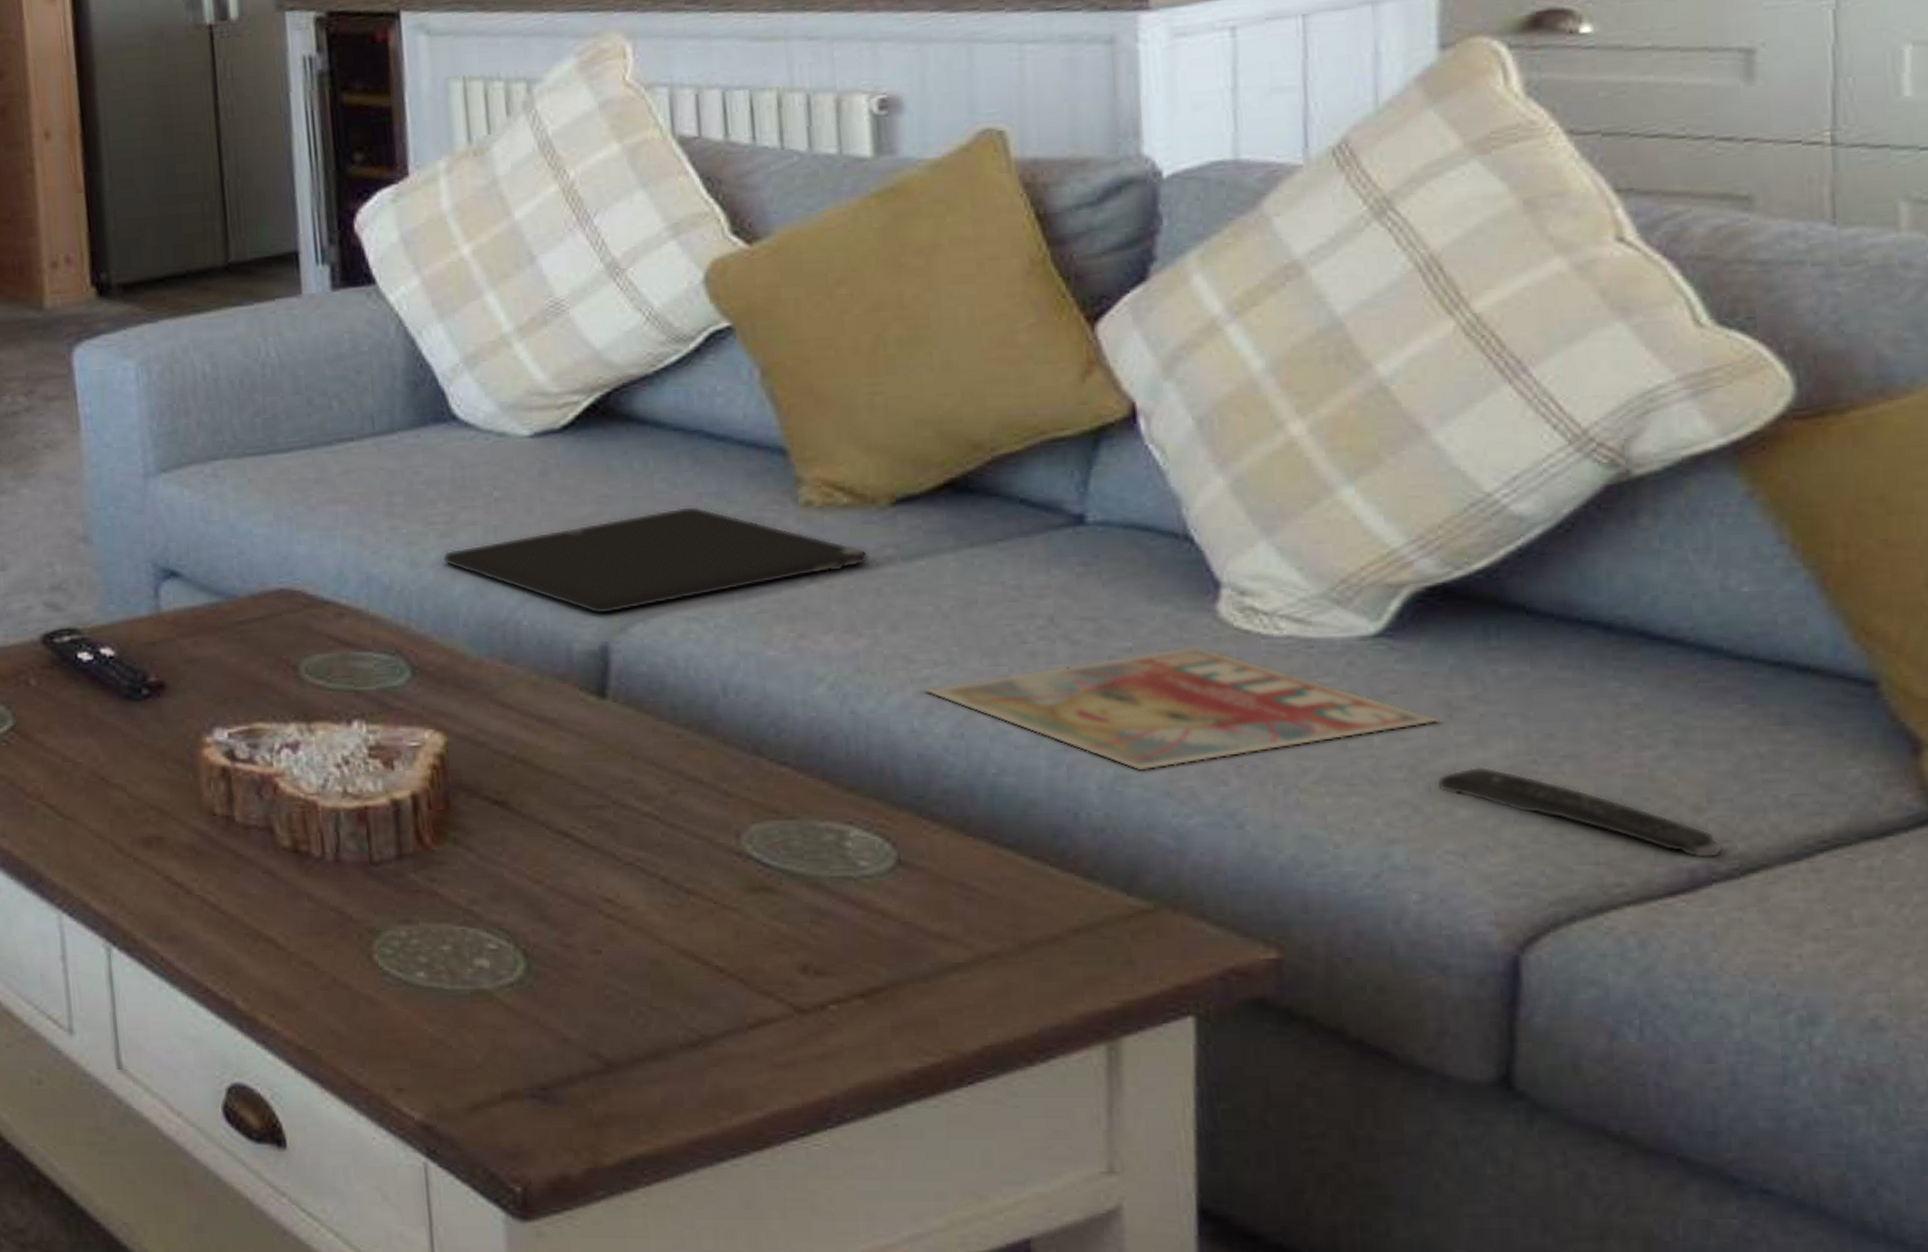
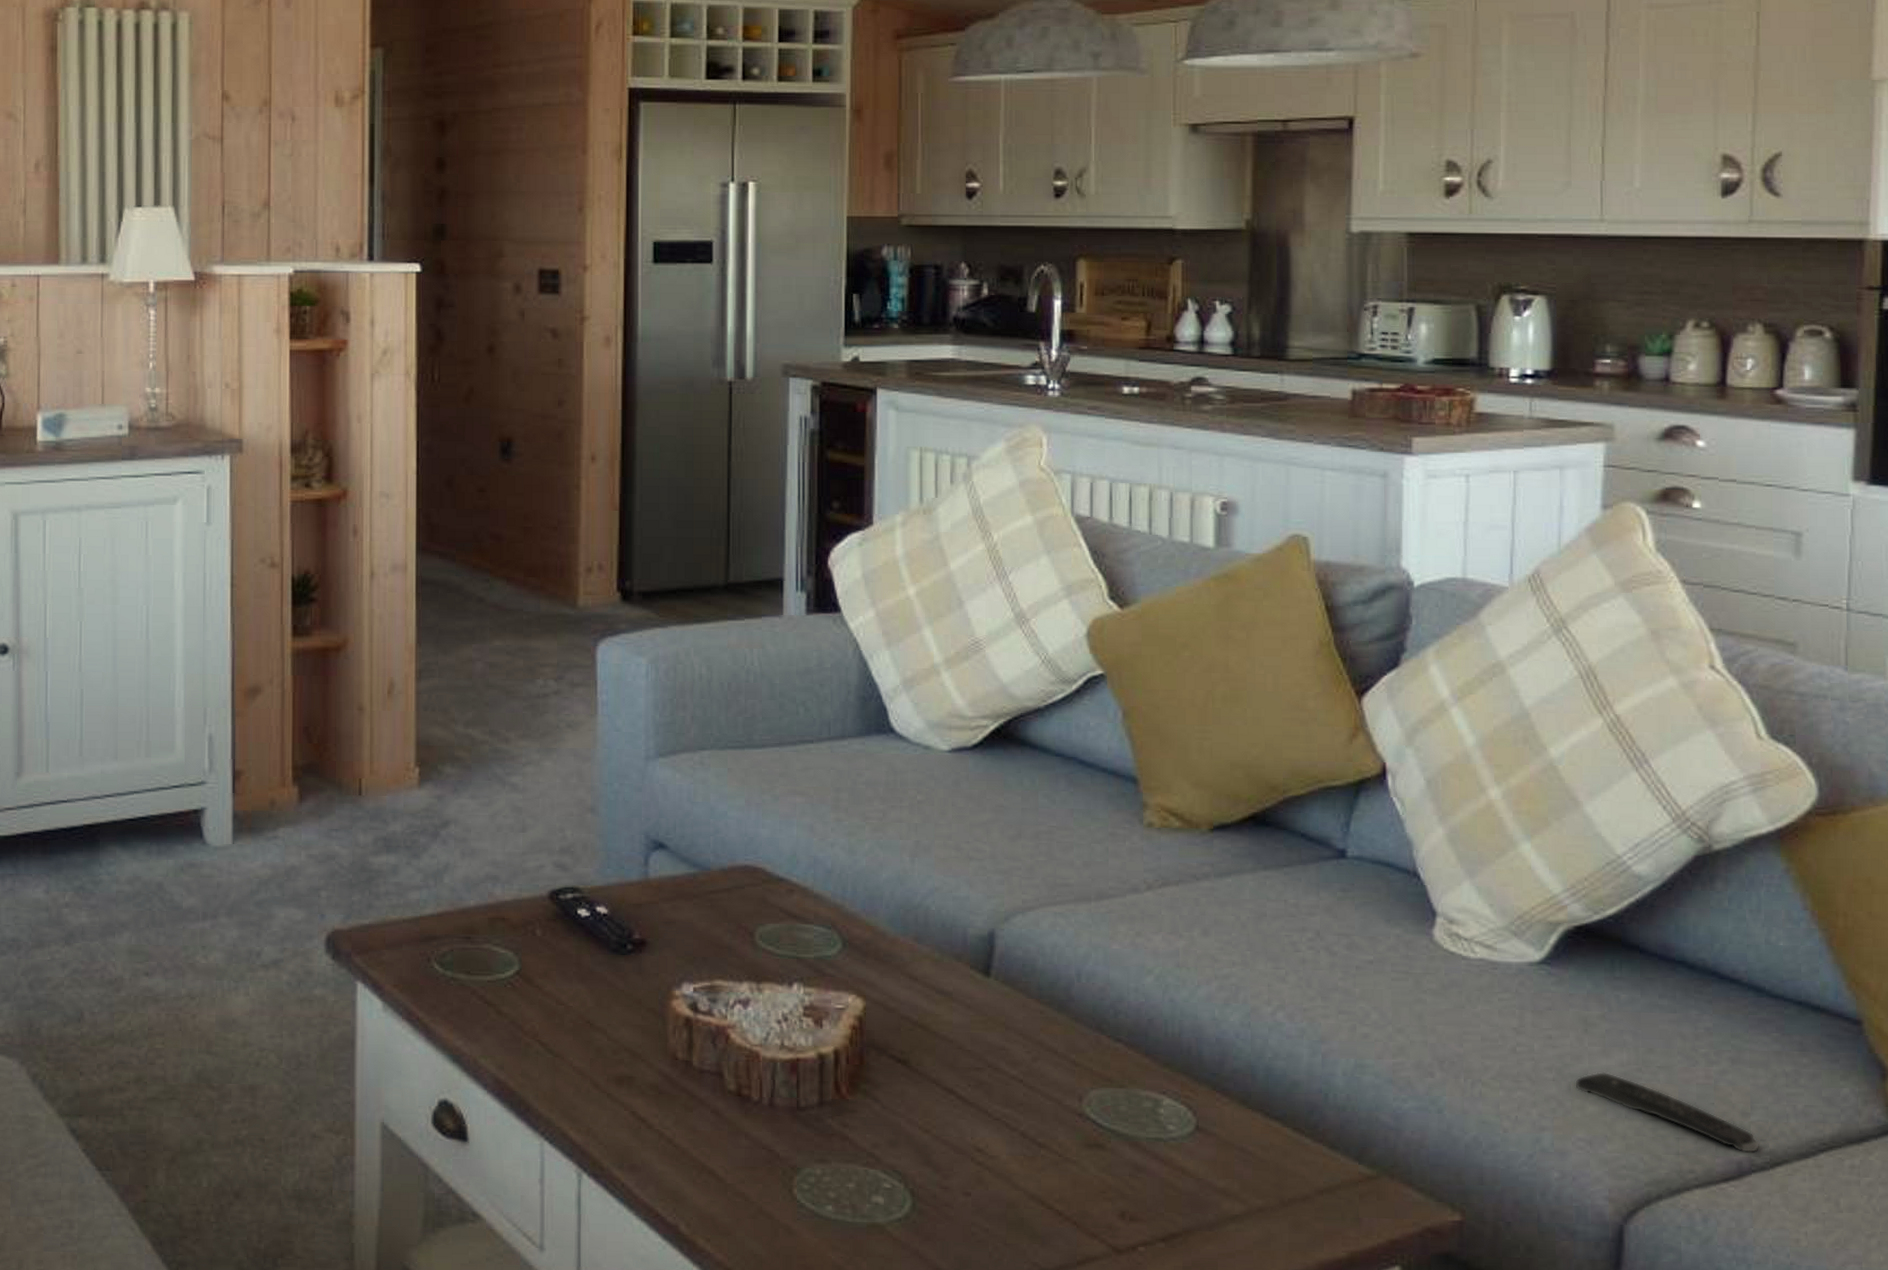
tablet: present [442,506,870,615] -> none [874,819,1192,906]
magazine: present [923,645,1439,771] -> none [1224,961,1579,1062]

